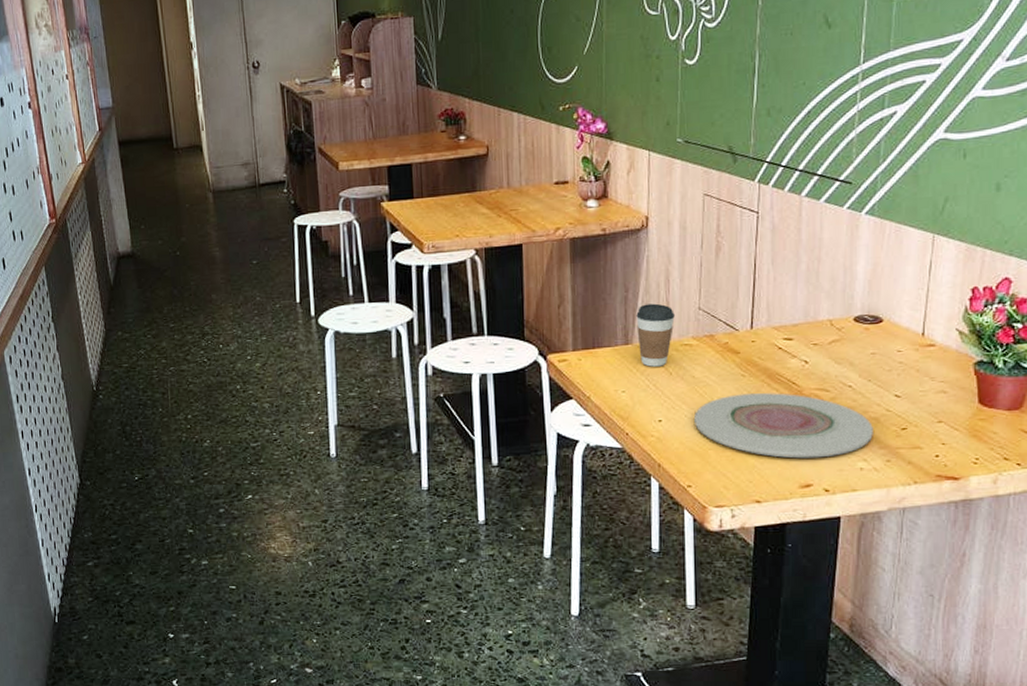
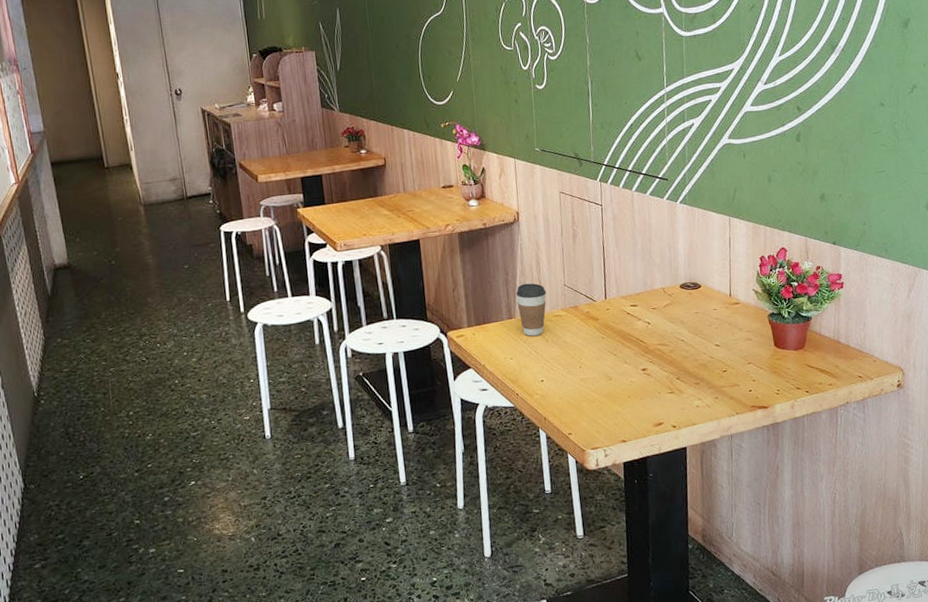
plate: present [694,393,873,459] -> none [569,350,703,403]

